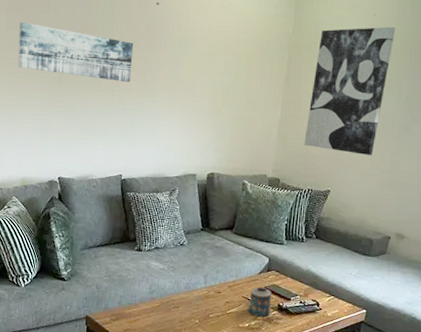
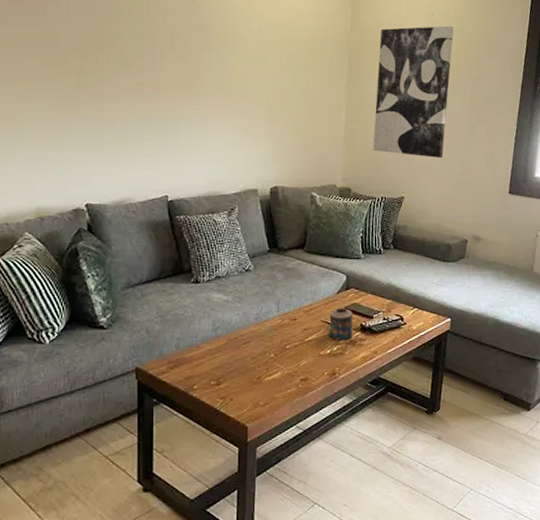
wall art: present [18,21,134,83] -> none [18,15,171,88]

